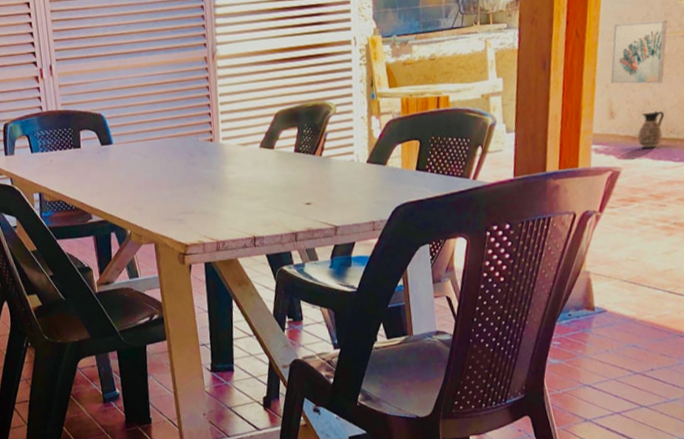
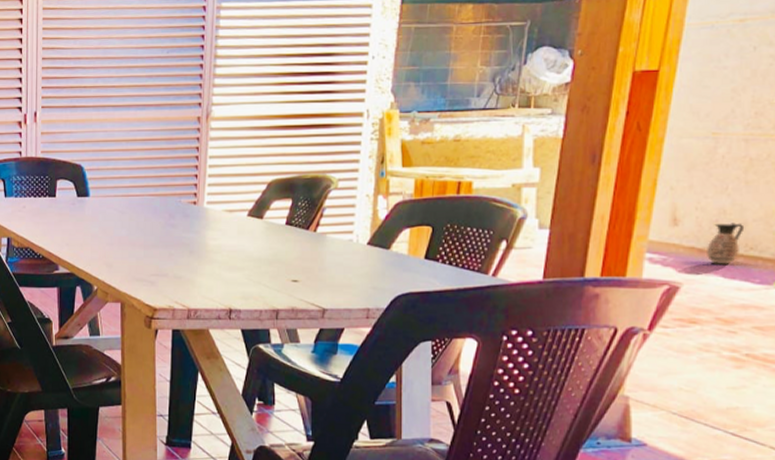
wall art: present [610,20,668,84] -> none [677,119,758,192]

